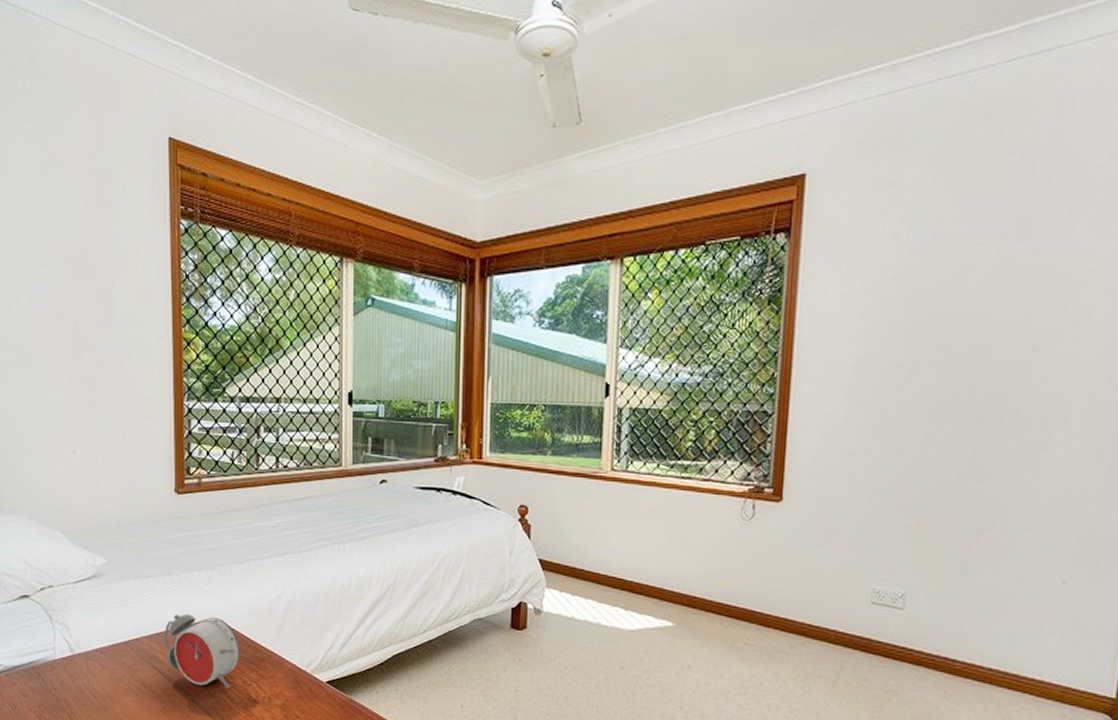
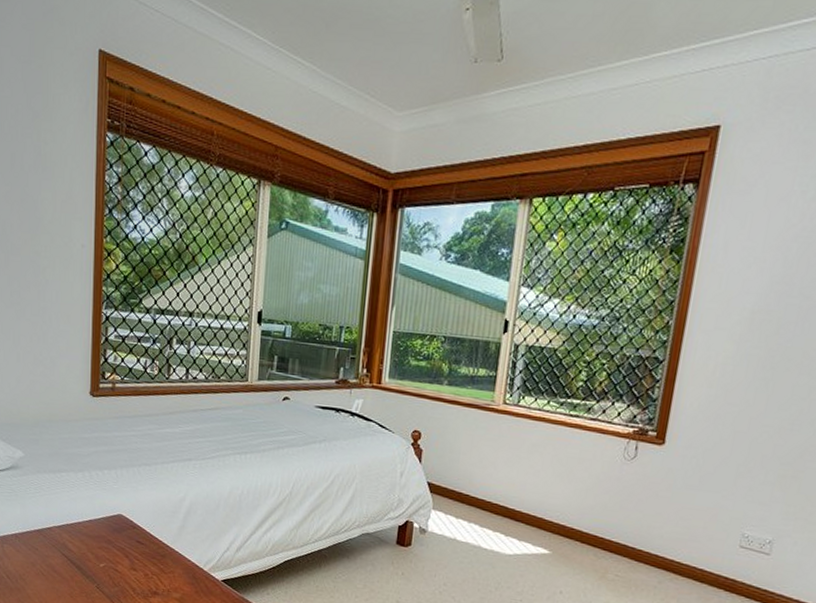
alarm clock: present [164,614,240,688] -> none [74,508,144,579]

